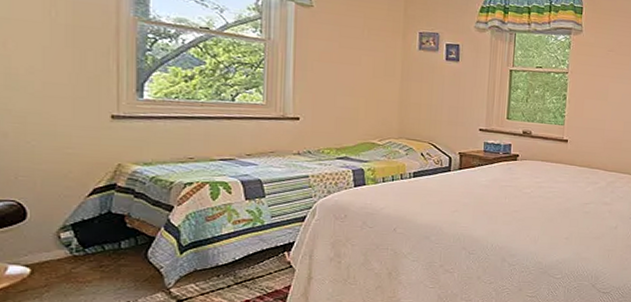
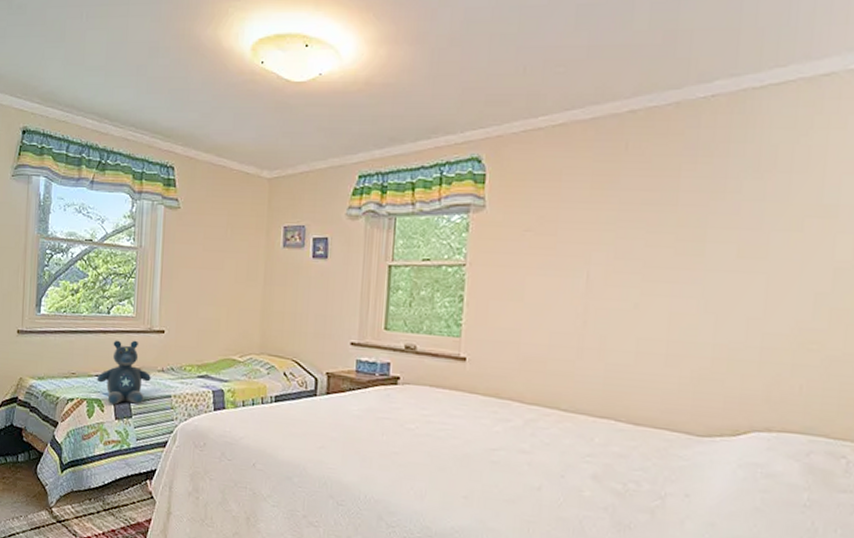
stuffed bear: none [221,126,286,186] -> present [96,340,151,405]

